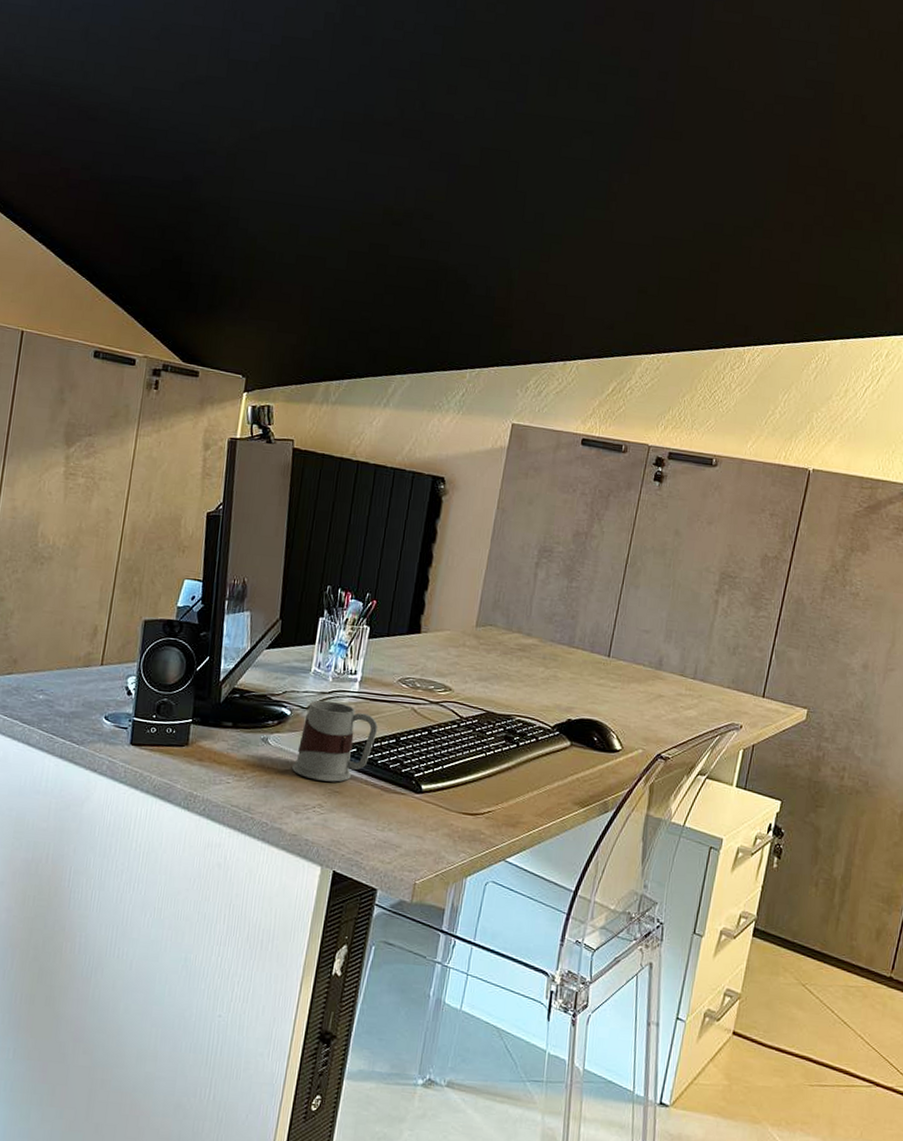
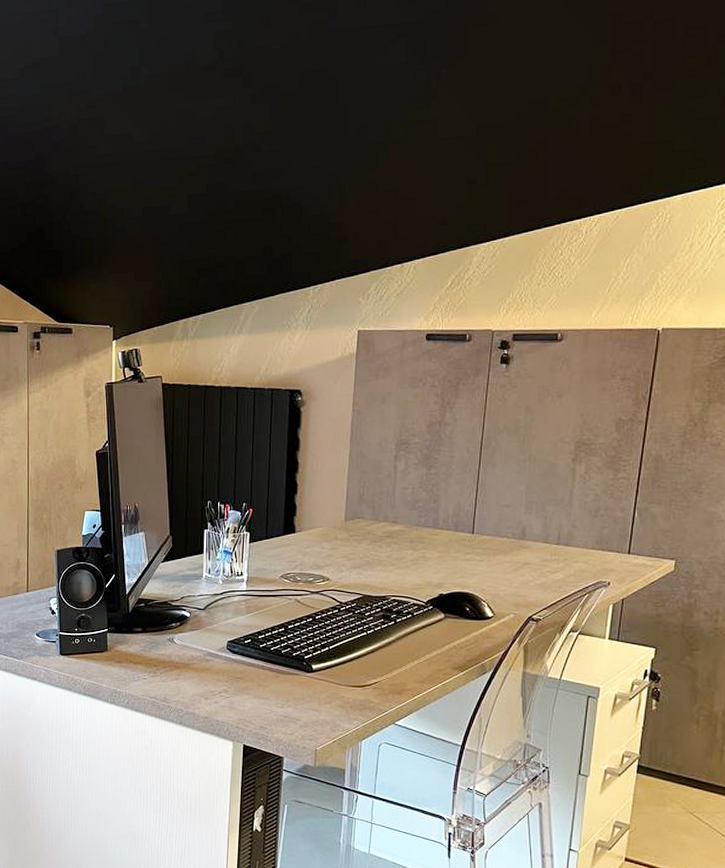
mug: present [292,700,378,782] -> none [197,601,268,670]

